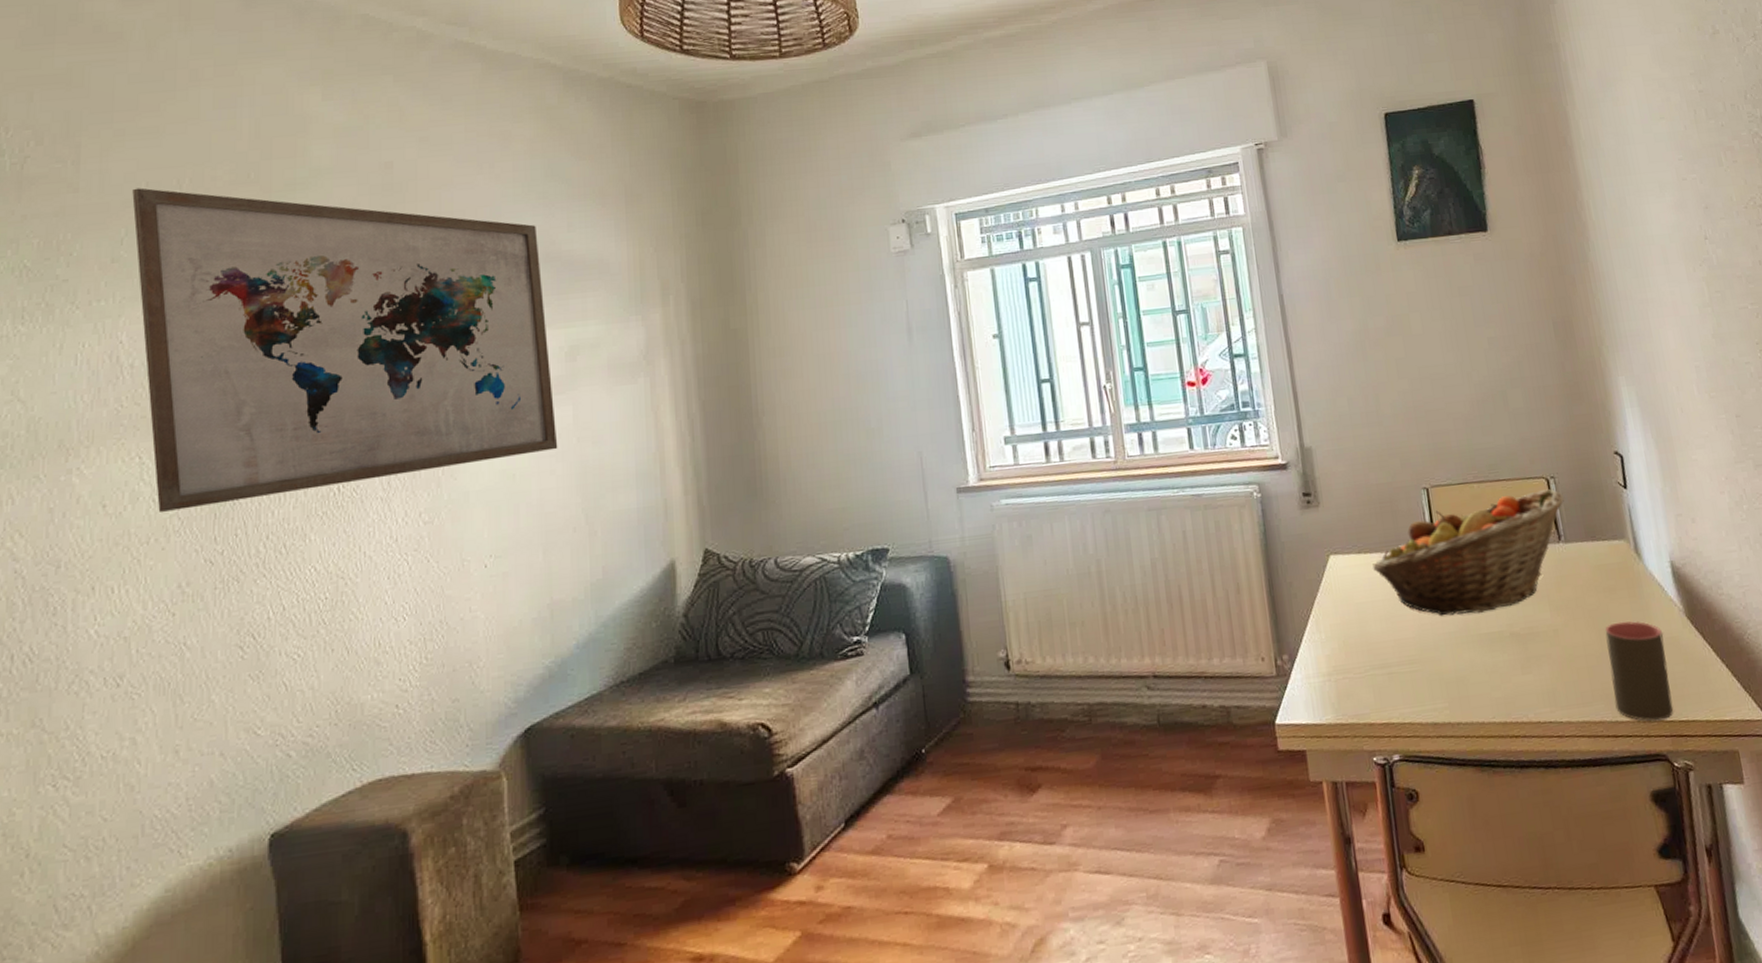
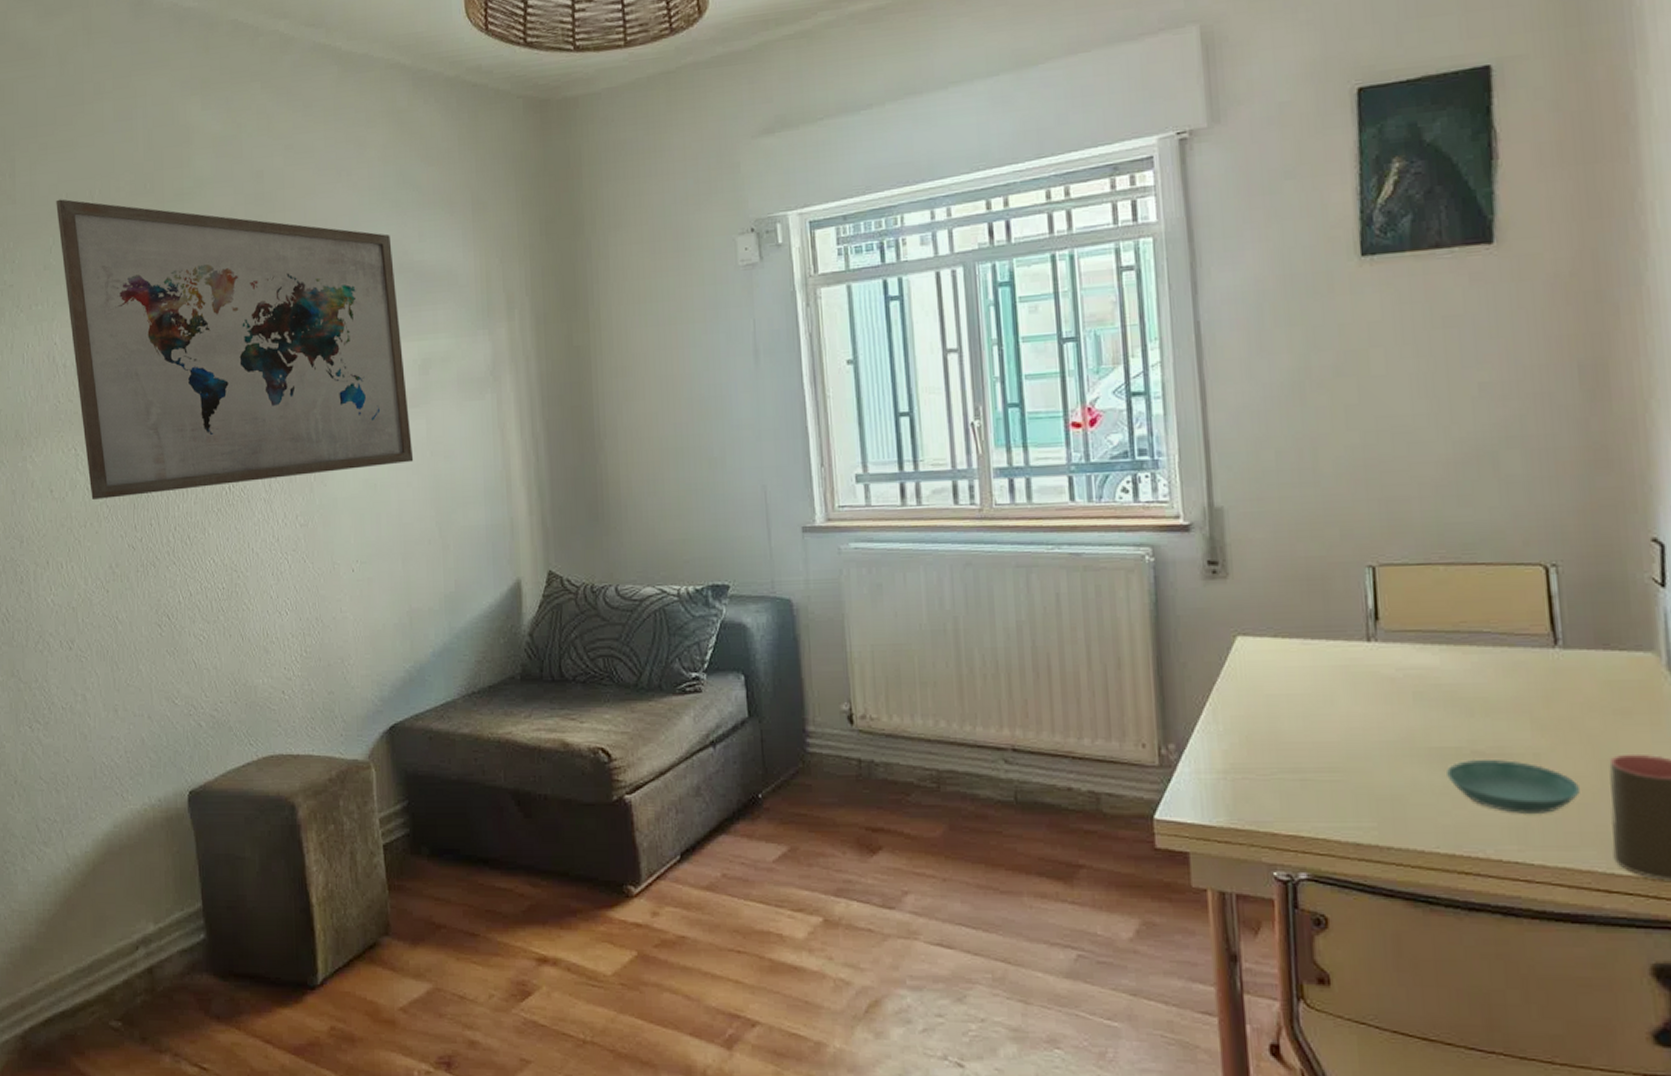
fruit basket: present [1372,489,1565,617] -> none [1292,580,1570,723]
saucer: none [1494,638,1588,681] -> present [1447,760,1580,814]

